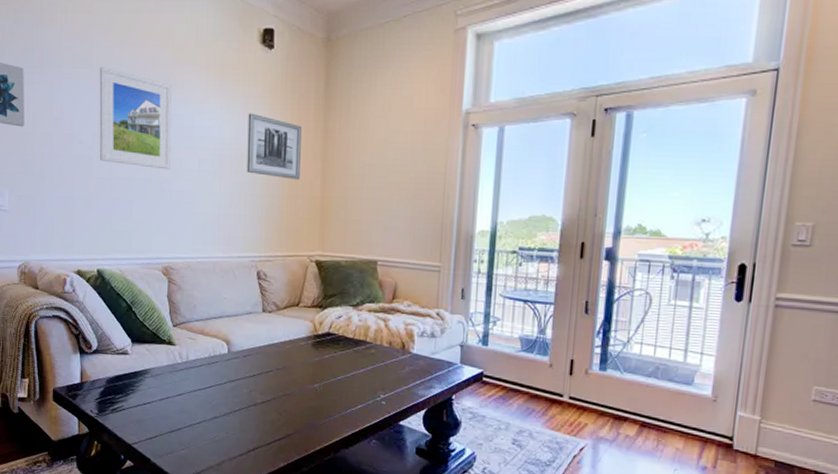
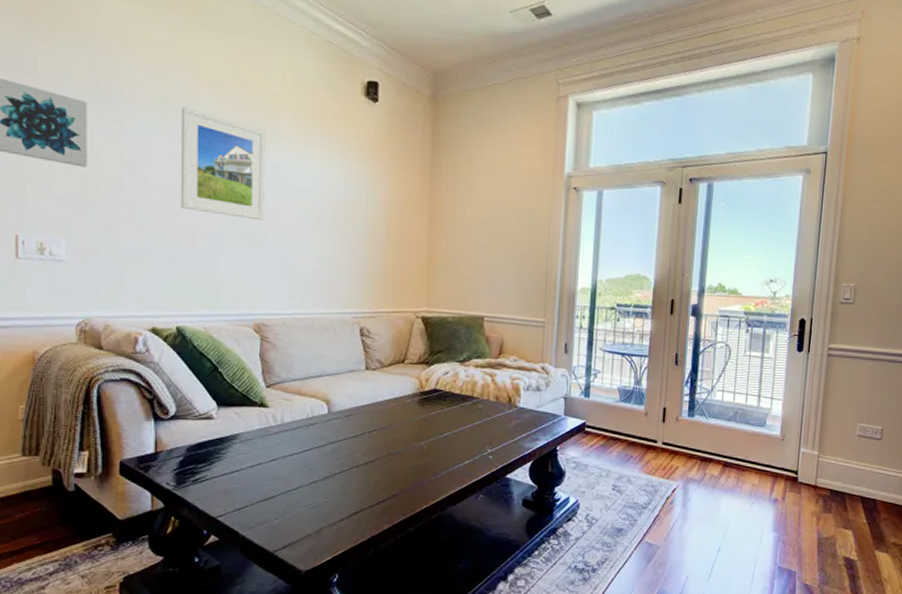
wall art: present [247,113,302,180] -> none [349,165,407,235]

